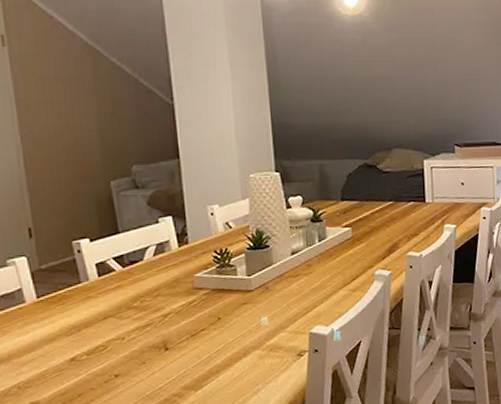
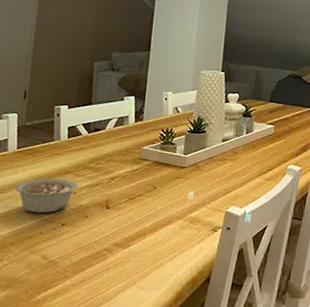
legume: none [46,324,125,368] -> present [15,178,79,214]

